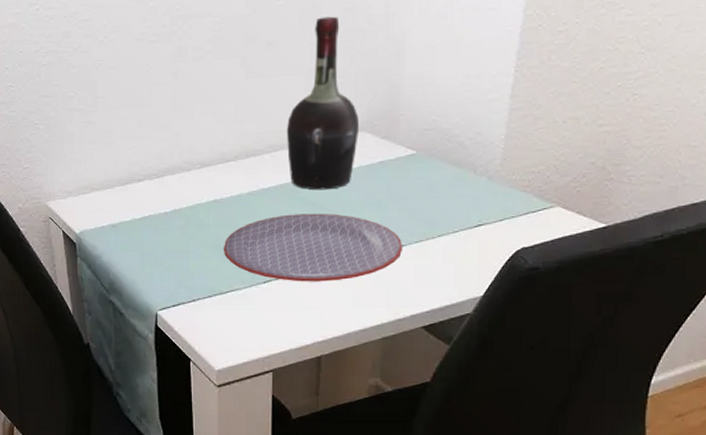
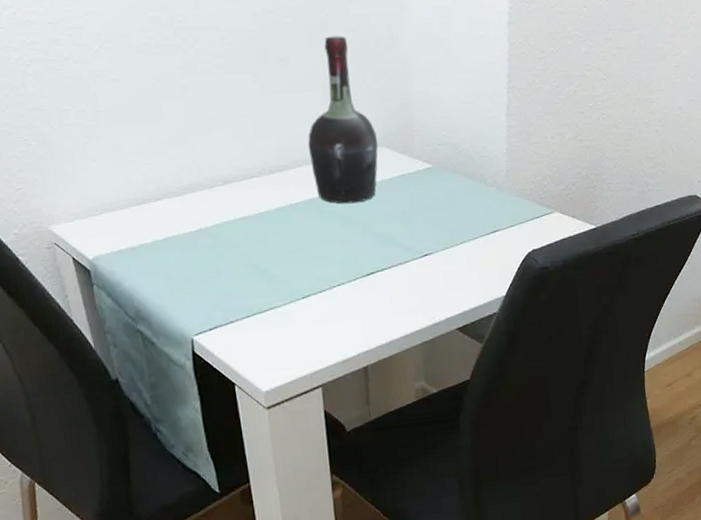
plate: present [223,213,403,282] -> none [256,226,432,295]

